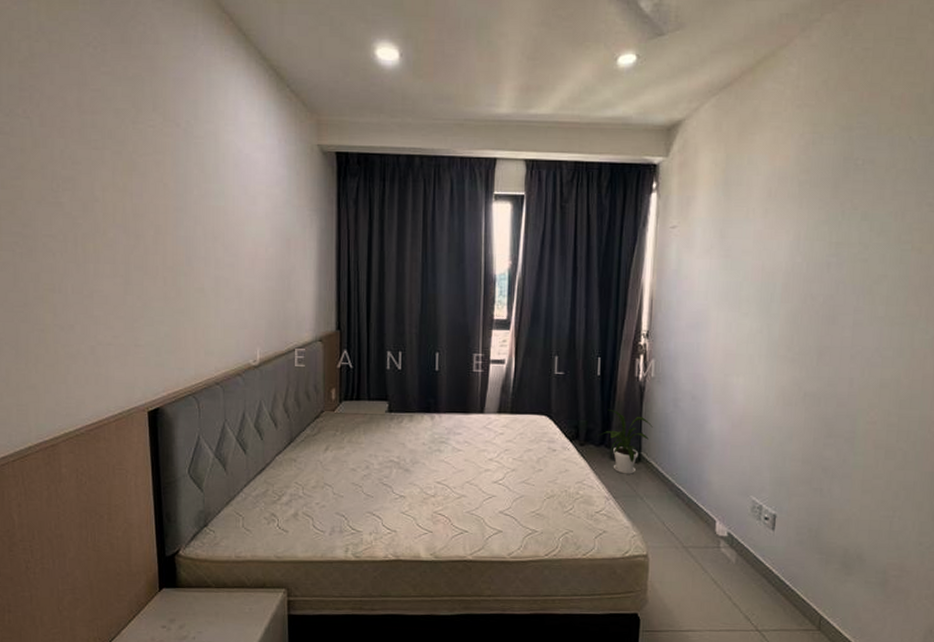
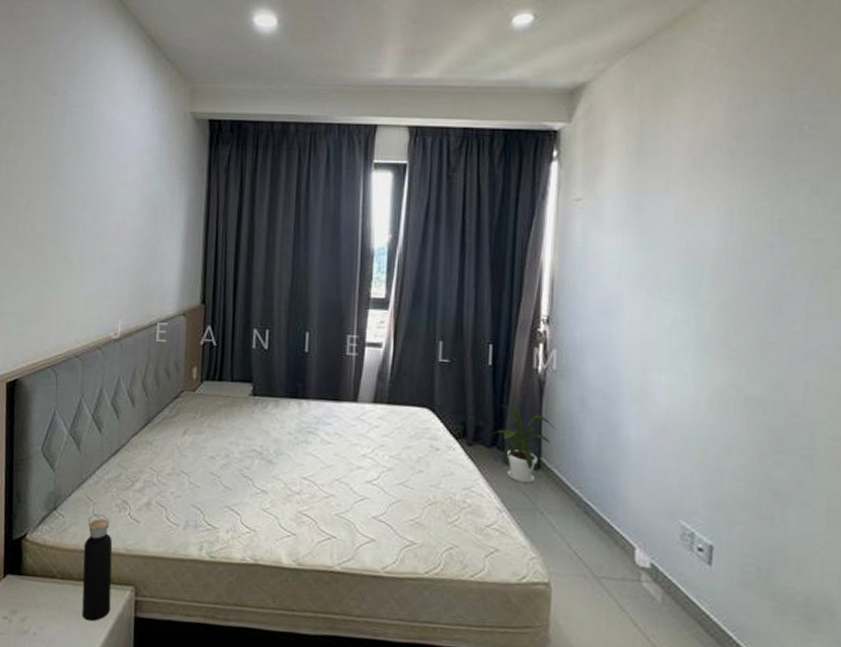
water bottle: none [235,527,265,622] -> present [82,513,113,622]

